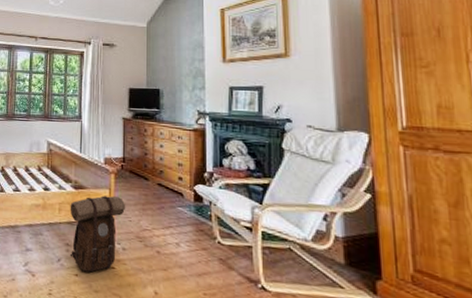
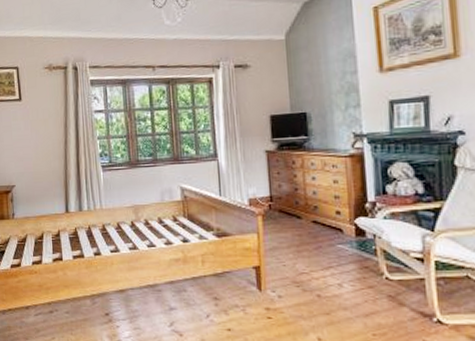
backpack: present [70,195,126,273] -> none [214,241,279,325]

